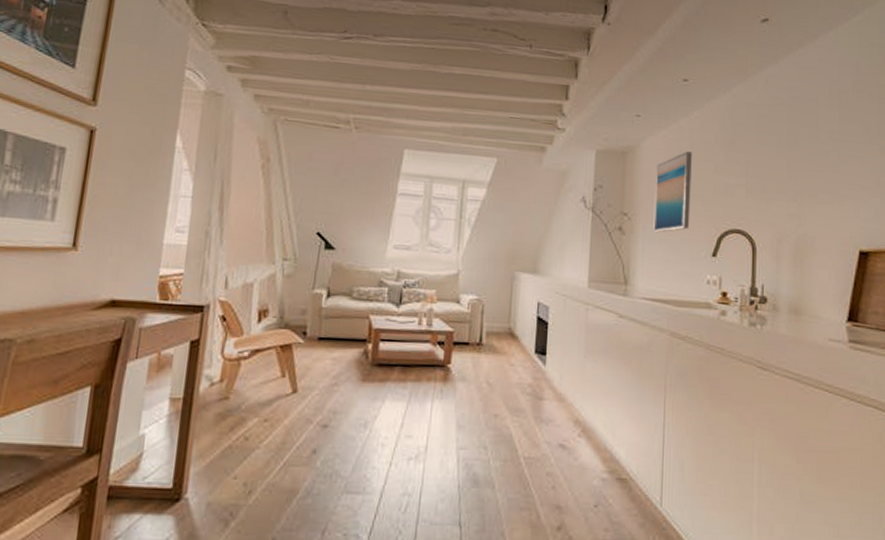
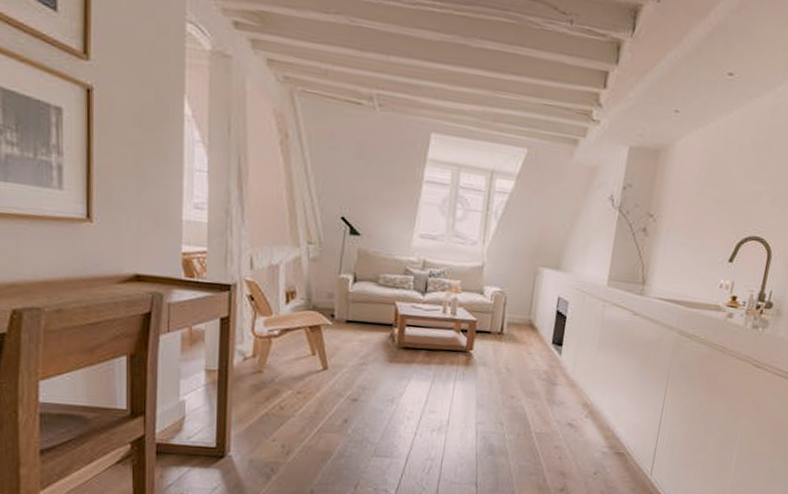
wall art: present [653,151,692,233] -> none [676,153,726,236]

